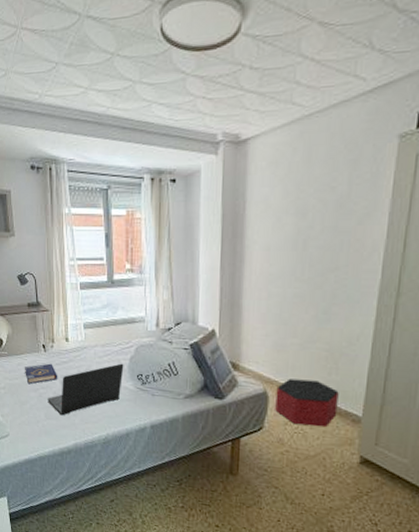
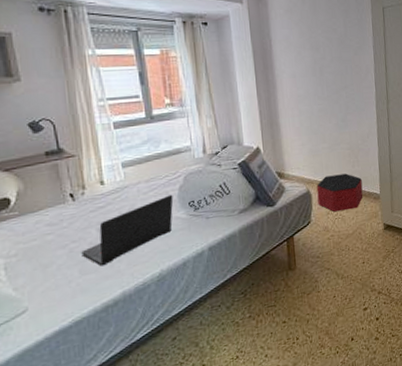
book: present [25,363,58,385] -> none [46,212,94,243]

